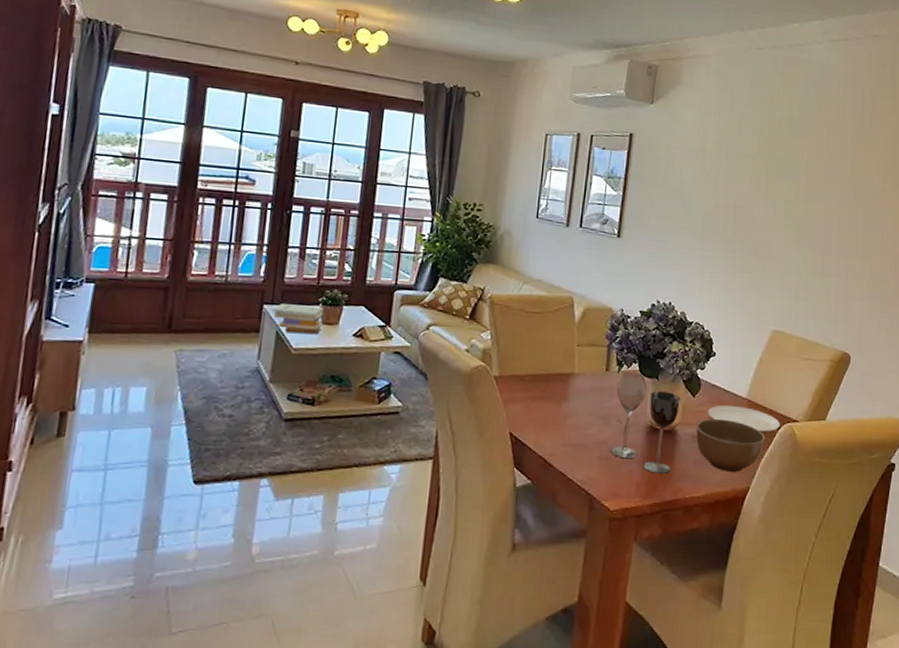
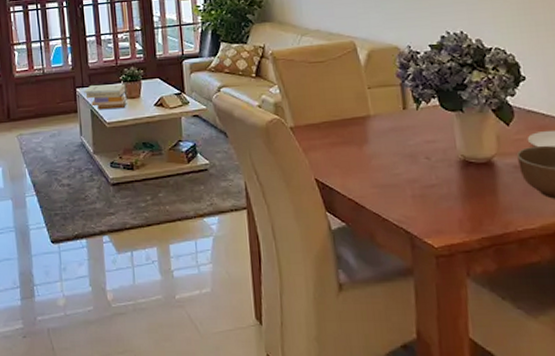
wineglass: present [611,371,647,459] -> none [418,107,454,195]
wine glass: present [643,391,680,474] -> none [457,123,496,207]

